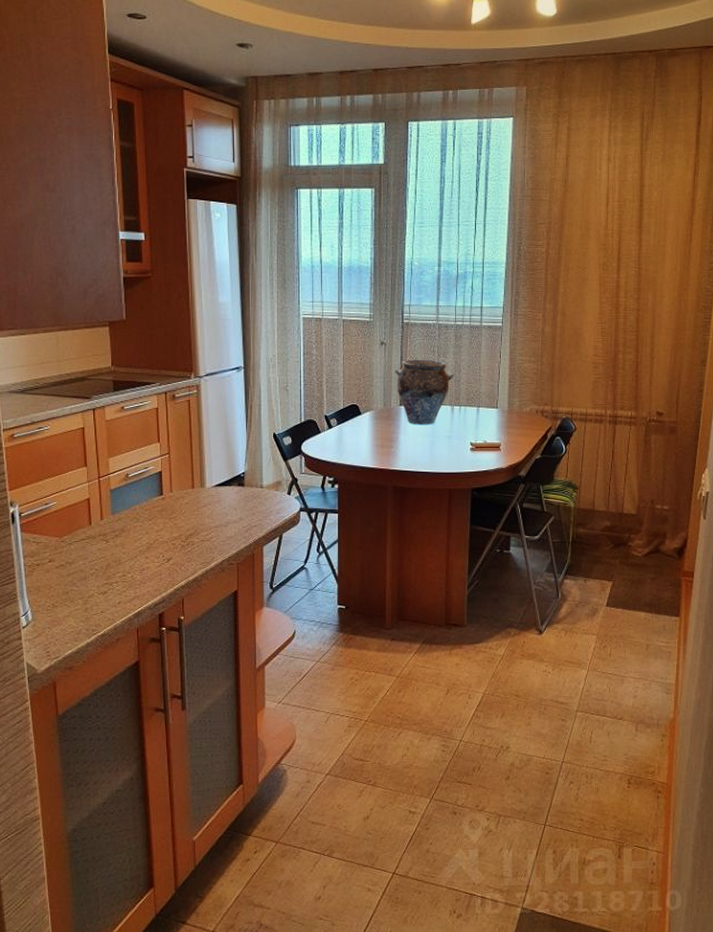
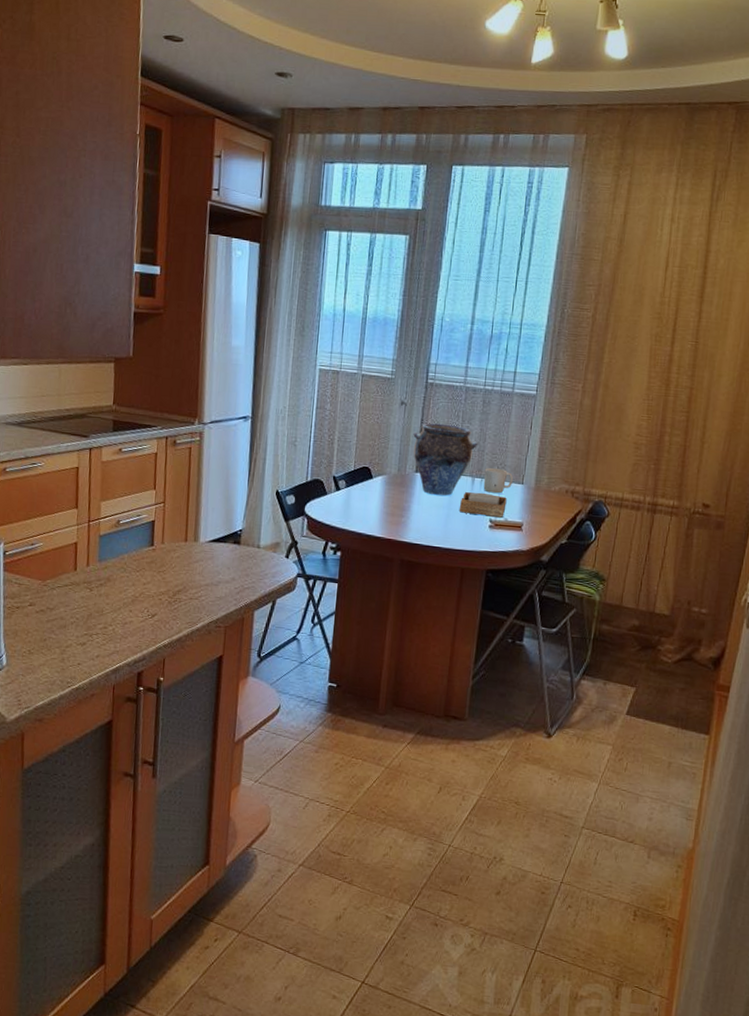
napkin holder: none [442,419,484,441] -> present [459,492,507,519]
mug: none [462,396,489,419] -> present [483,468,514,494]

